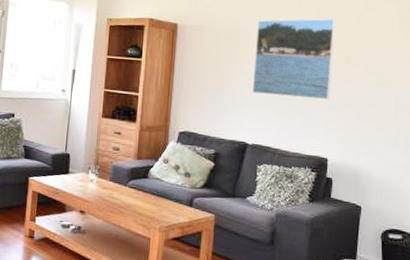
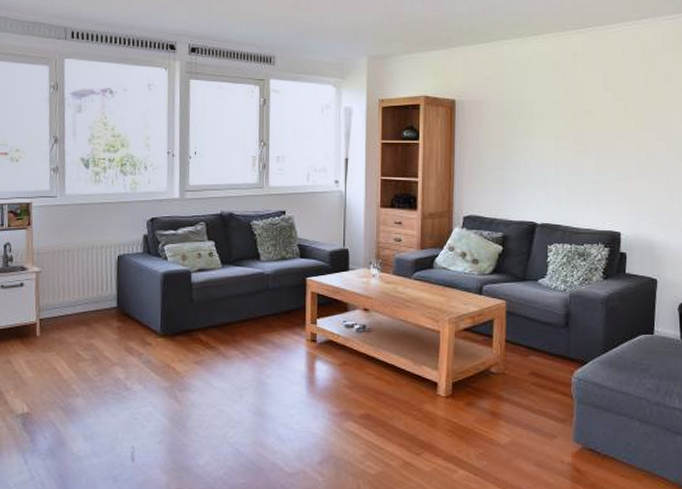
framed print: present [252,18,336,100] -> none [538,83,624,171]

